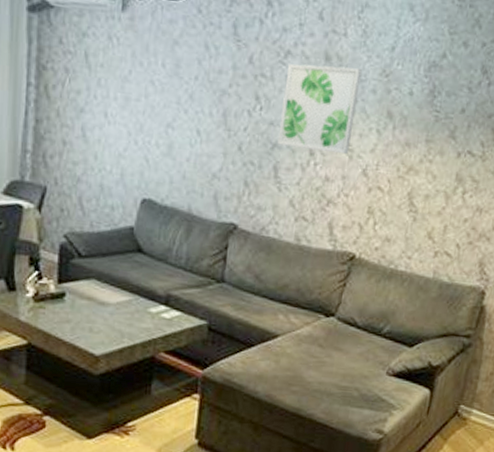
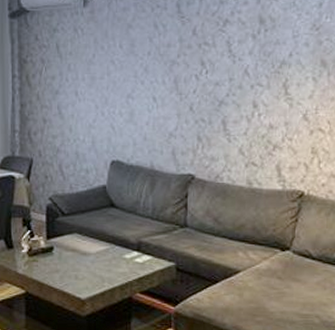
wall art: present [277,63,362,155] -> none [224,26,293,103]

